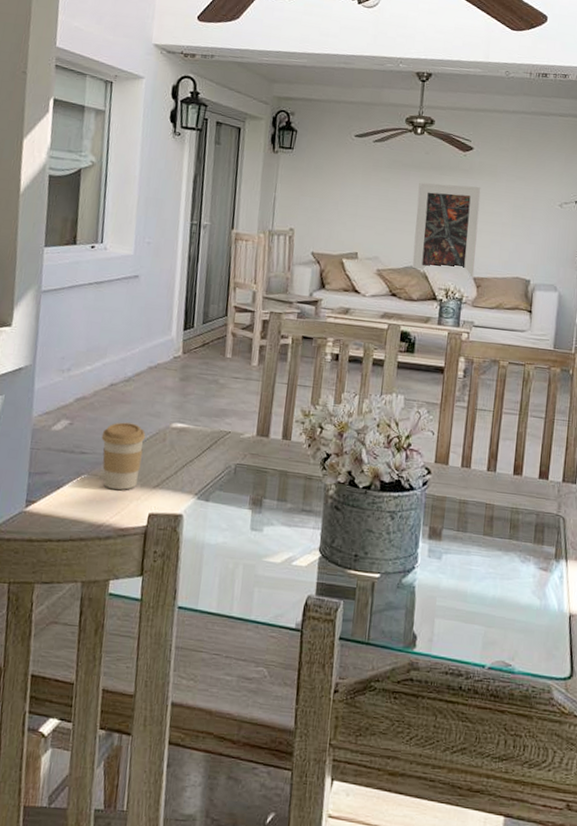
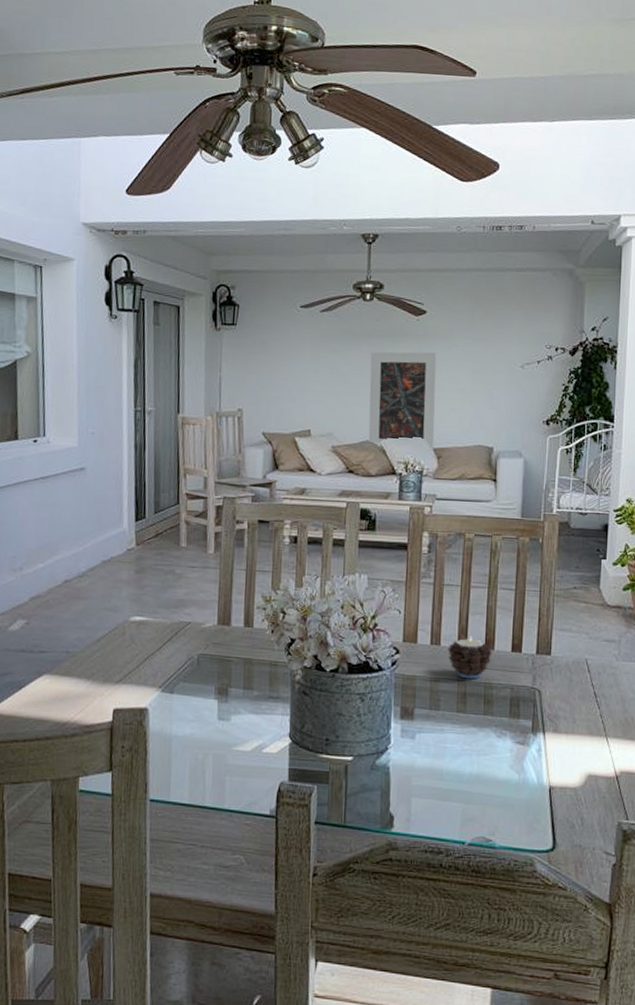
coffee cup: present [101,422,146,490] -> none [59,618,105,687]
candle: none [477,461,520,504] -> present [448,636,492,679]

